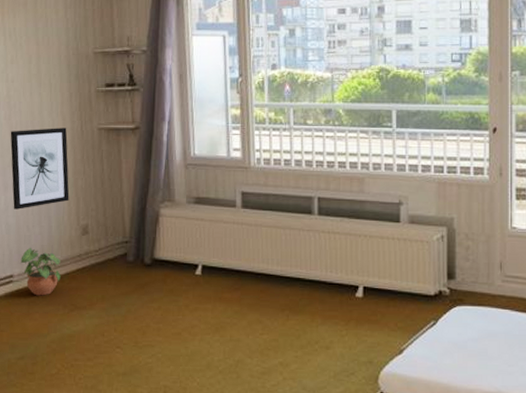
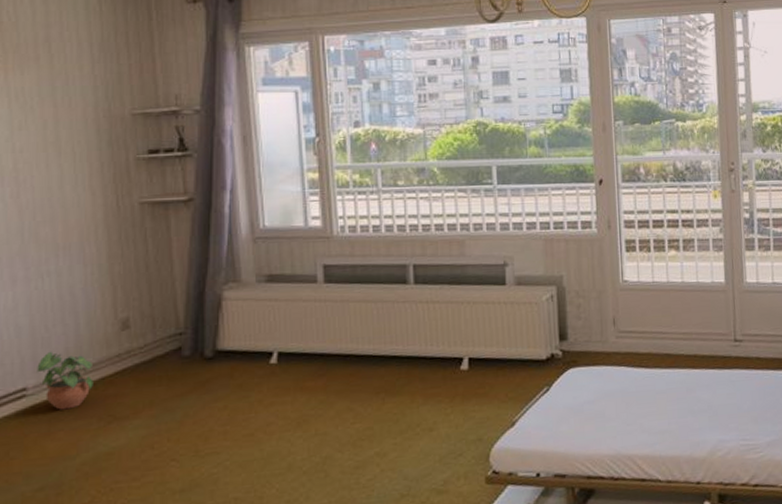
wall art: present [10,128,70,209] -> none [19,204,103,307]

